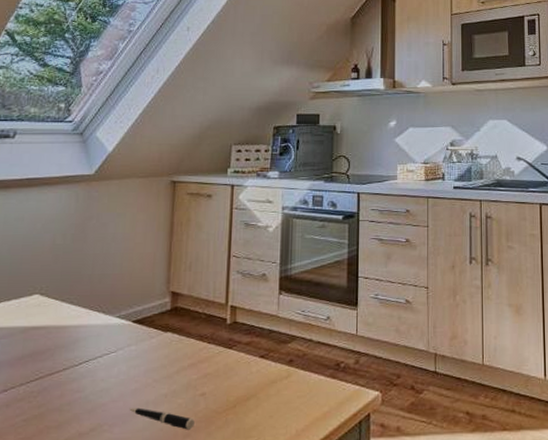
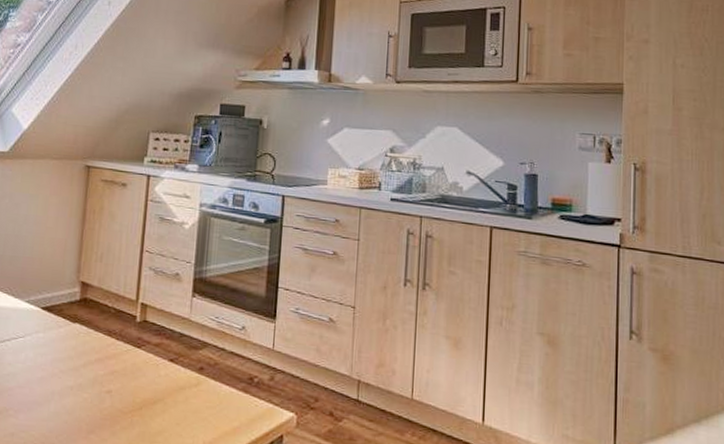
pen: present [129,407,195,430] -> none [35,396,99,426]

